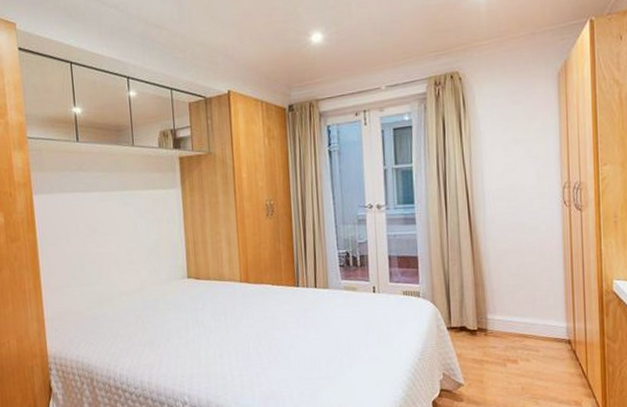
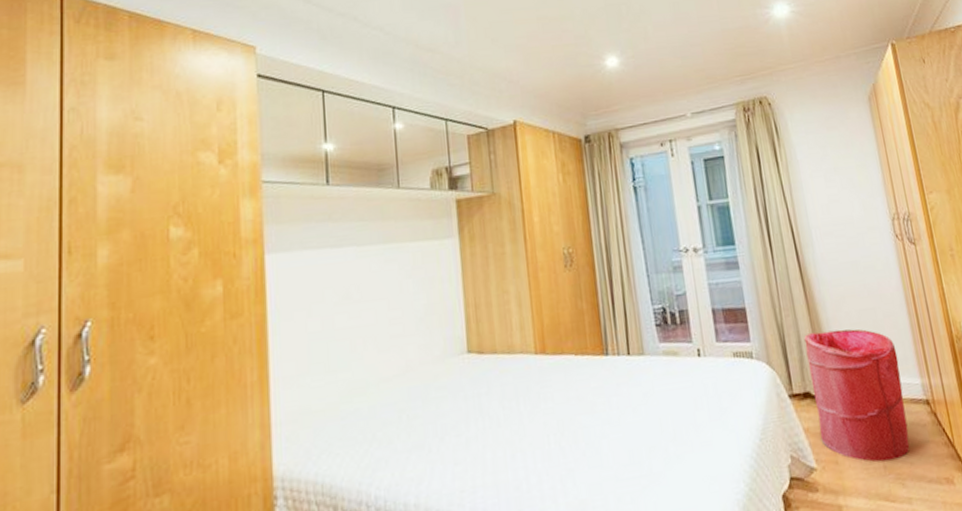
laundry hamper: none [466,279,549,384] -> present [804,329,910,463]

